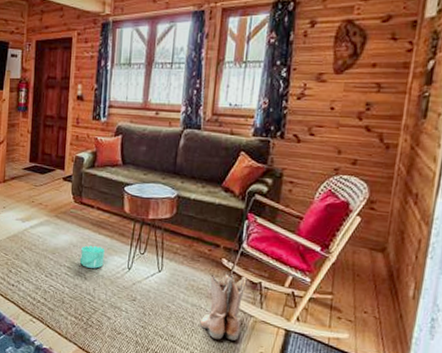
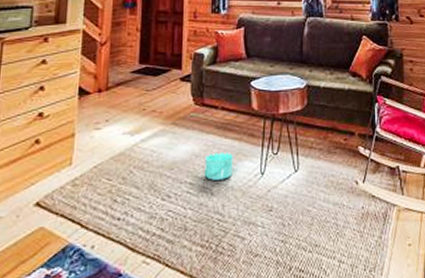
boots: present [199,274,247,341] -> none [344,162,386,239]

